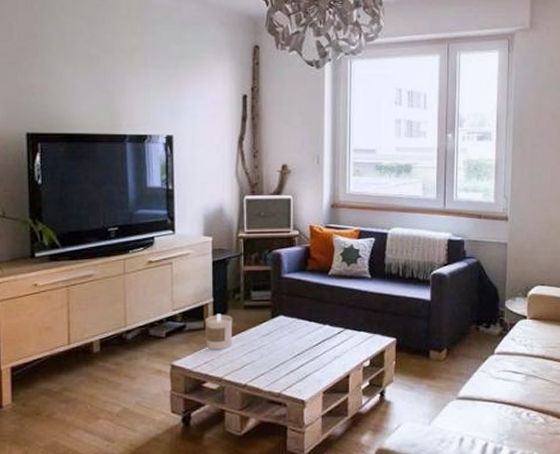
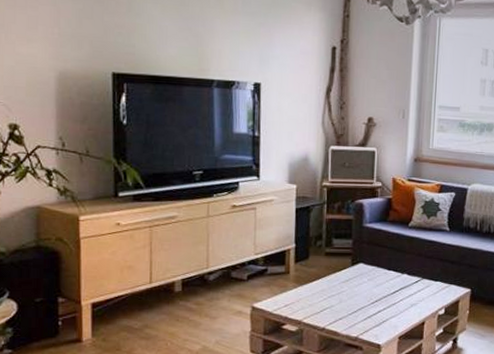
candle: present [205,313,233,350] -> none [286,259,314,294]

